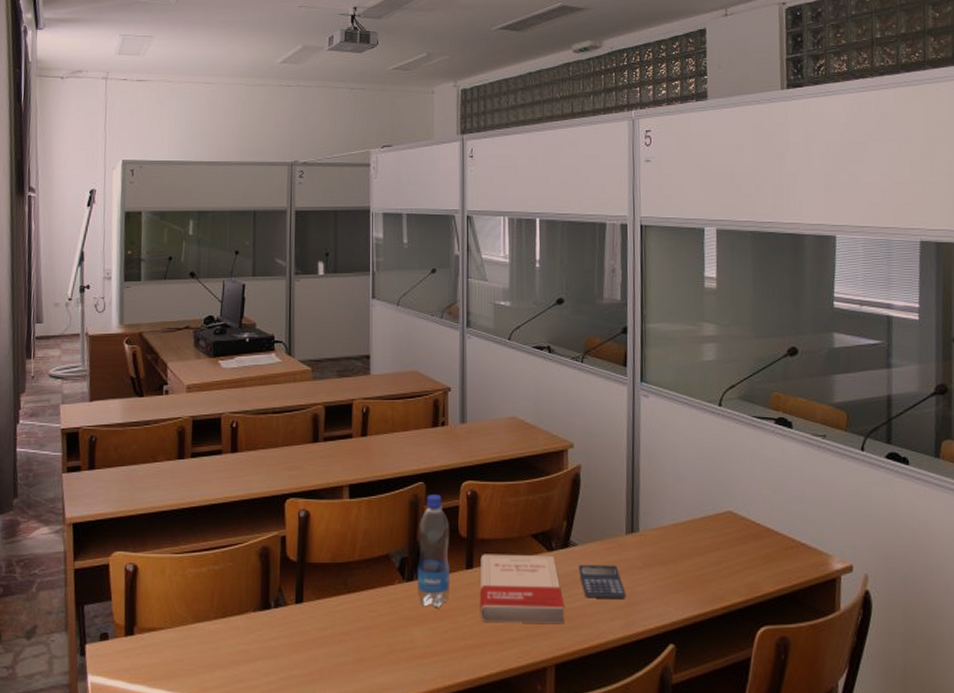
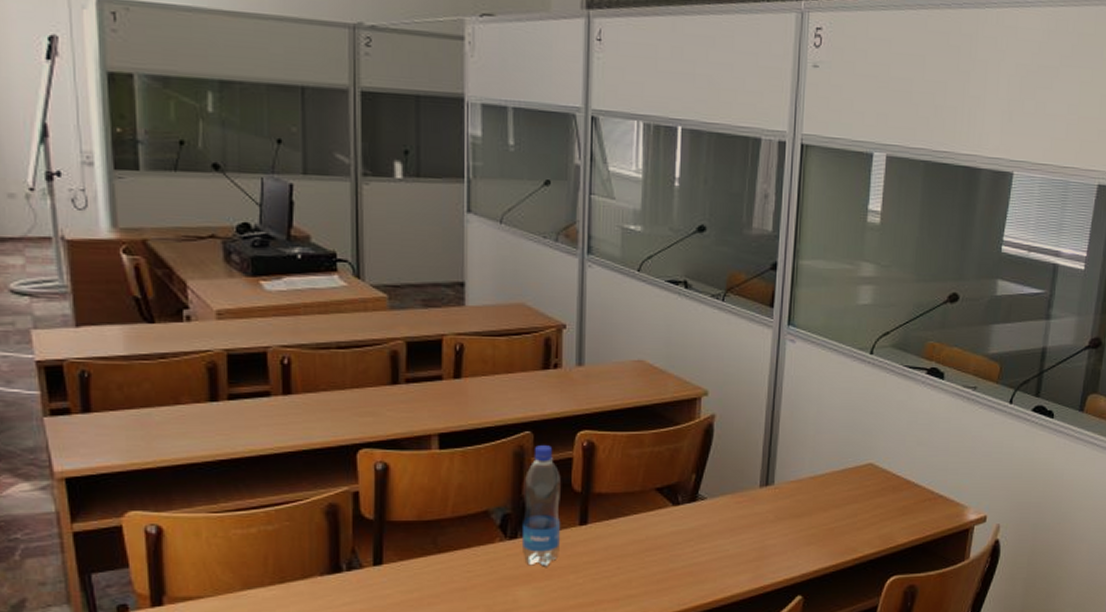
book: present [479,554,565,624] -> none [594,509,689,580]
calculator: present [579,565,626,598] -> none [706,519,756,553]

